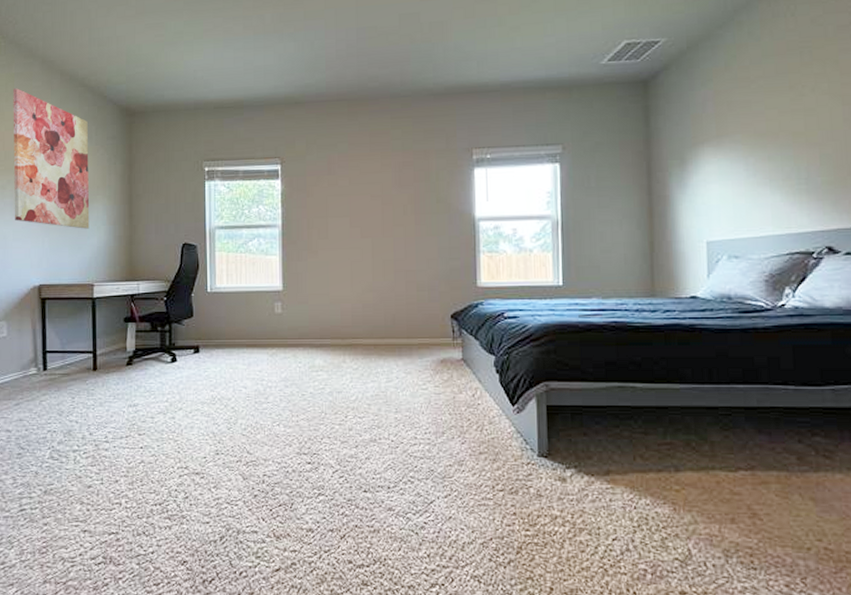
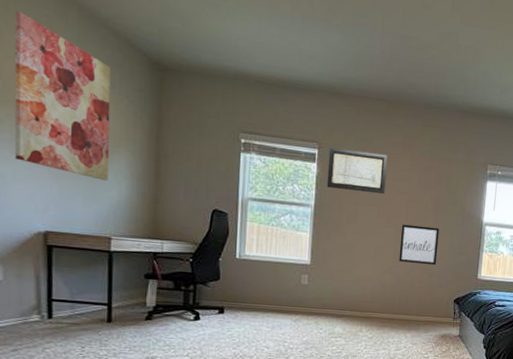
wall art: none [292,158,356,203] -> present [326,147,388,195]
wall art: none [378,231,424,277] -> present [398,224,440,266]

